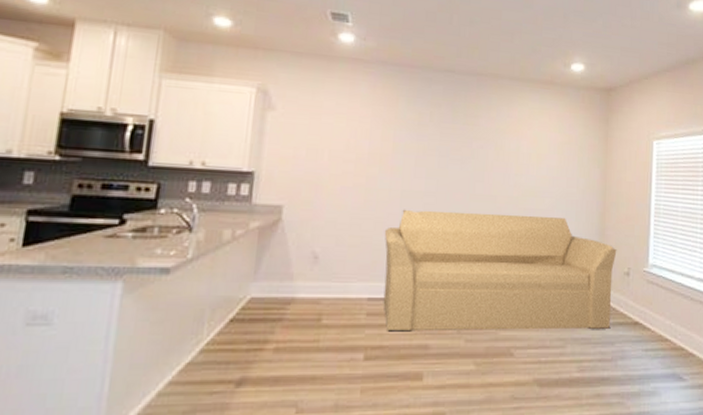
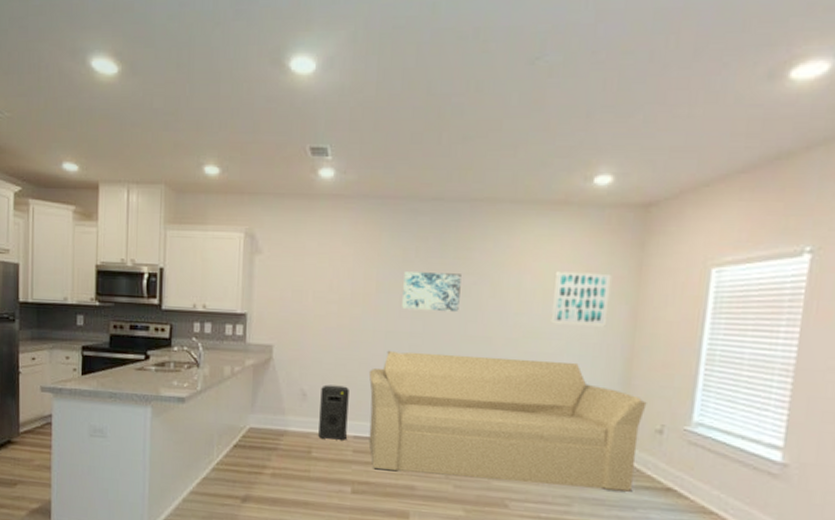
speaker: none [330,245,364,303] -> present [318,384,349,440]
wall art: none [417,134,470,173] -> present [402,271,462,313]
wall art: none [543,139,587,187] -> present [550,271,612,327]

